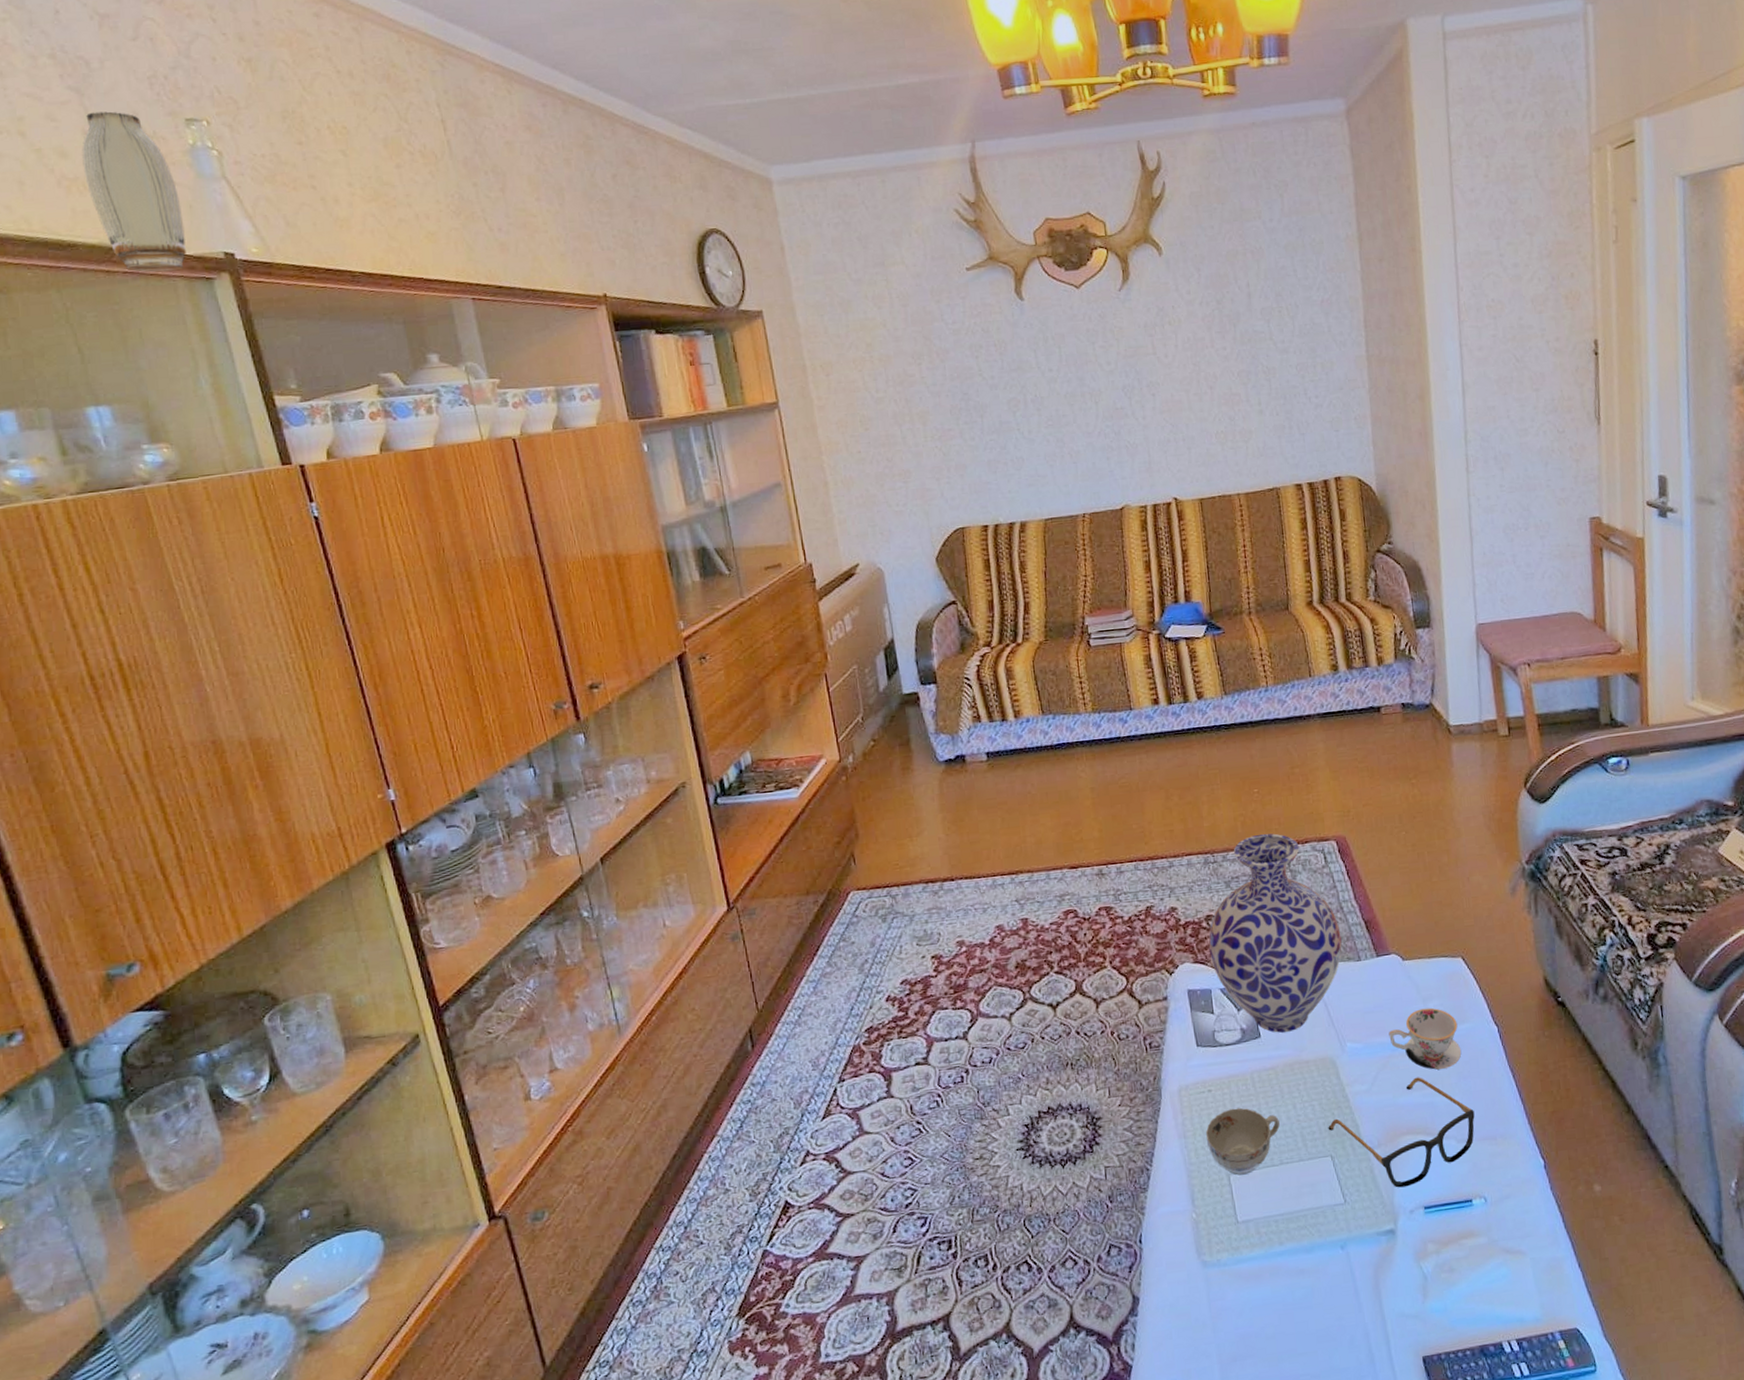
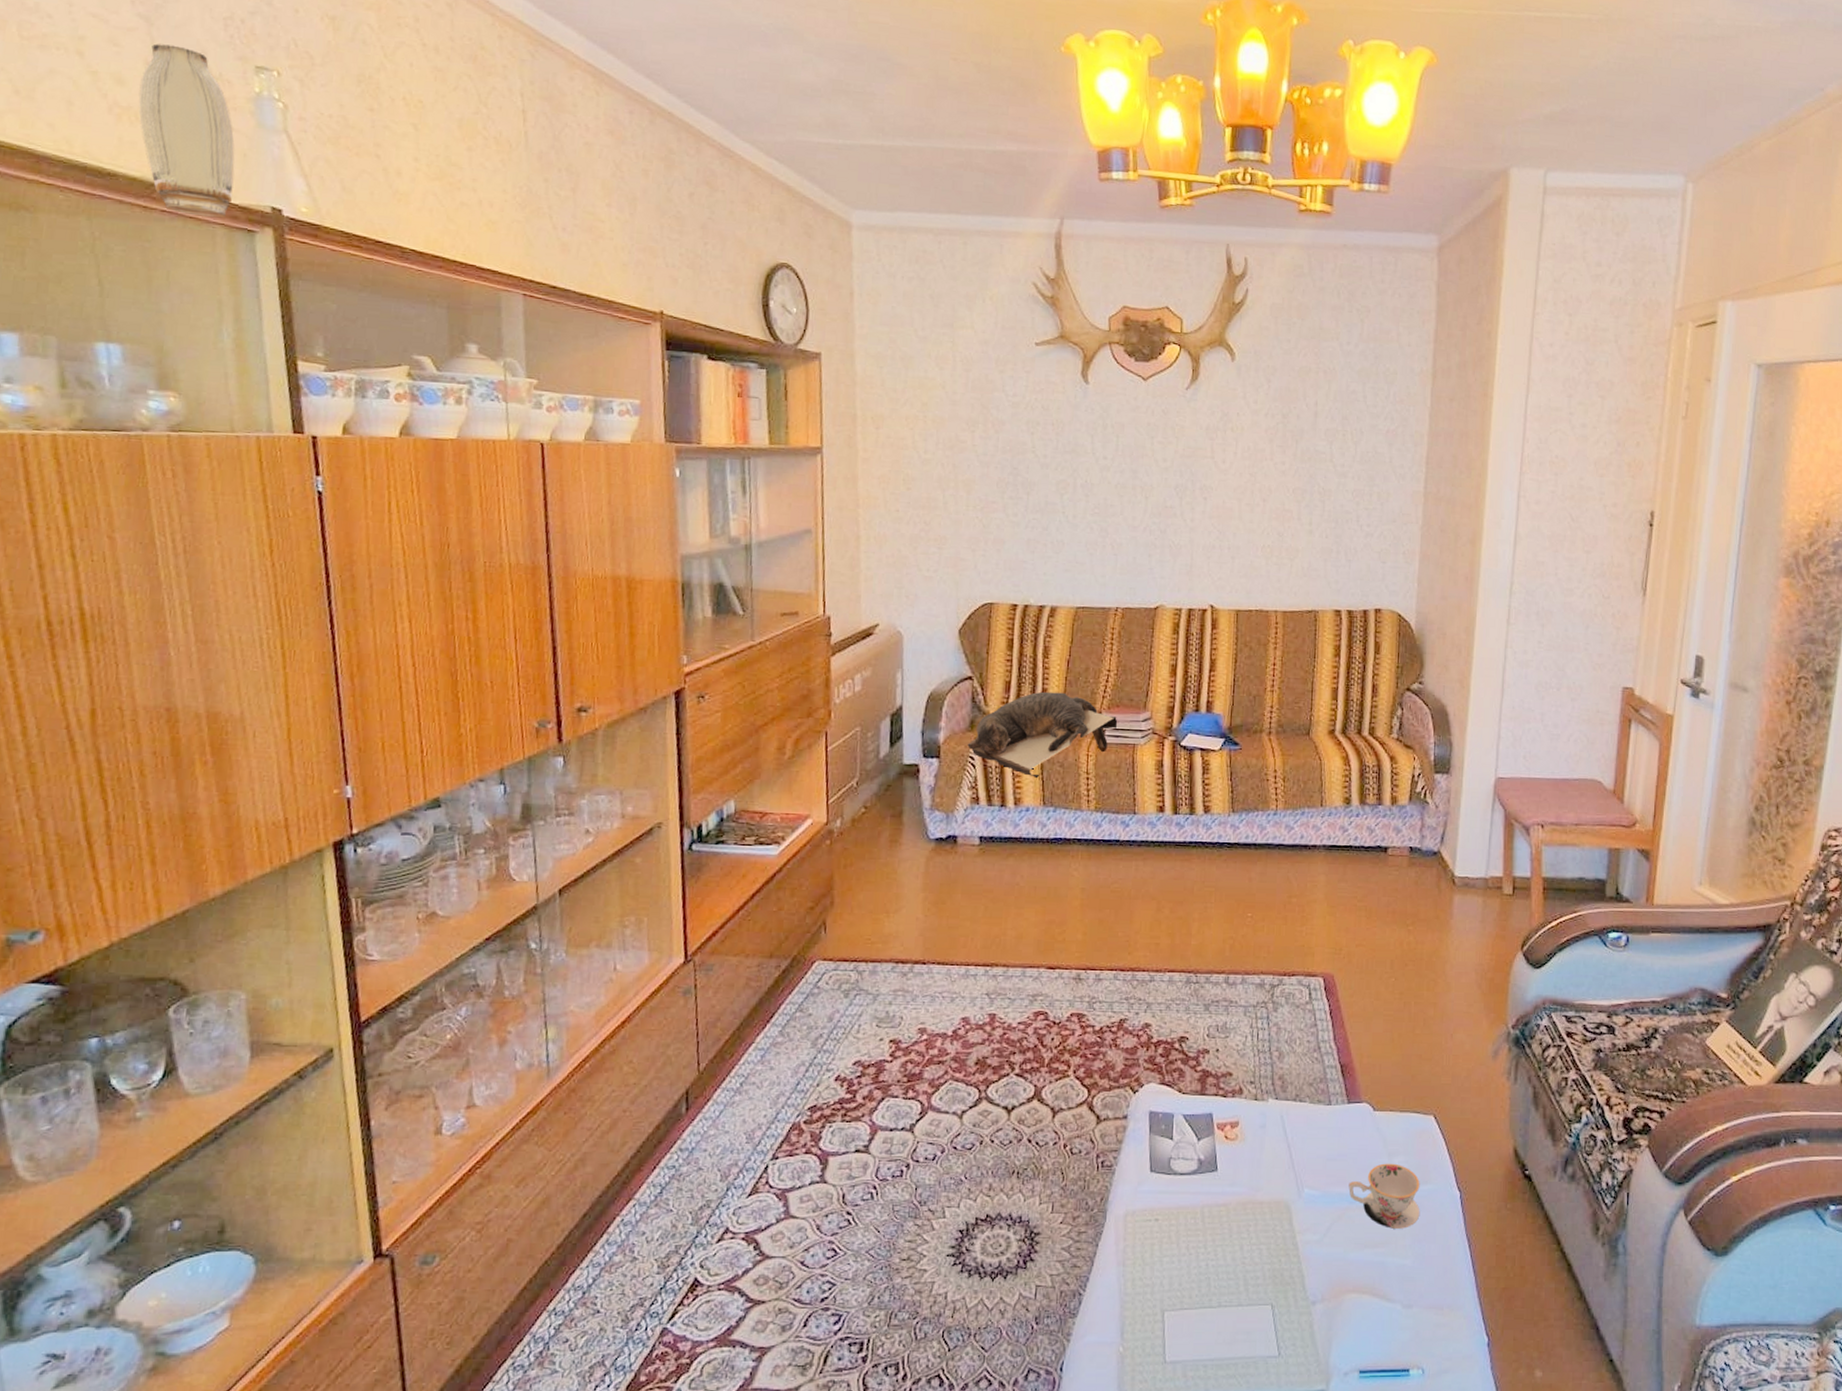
cat: none [961,603,1102,690] -> present [967,691,1118,779]
teacup: present [1205,1107,1280,1176] -> none [1145,1241,1224,1313]
vase: present [1208,833,1342,1033] -> none [1177,961,1315,1169]
eyeglasses: present [1328,1077,1475,1188] -> none [1273,1234,1424,1347]

